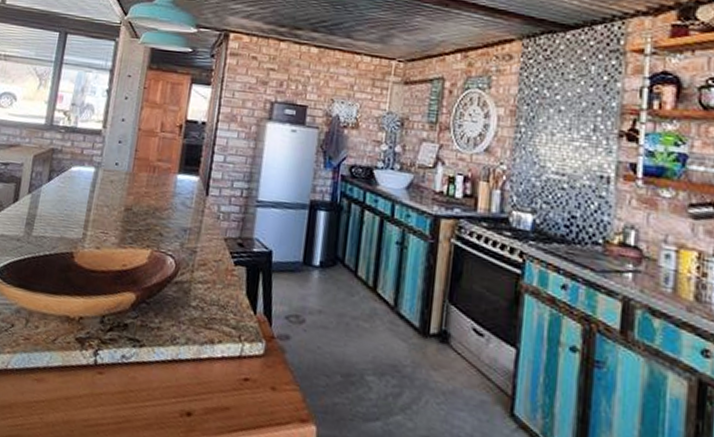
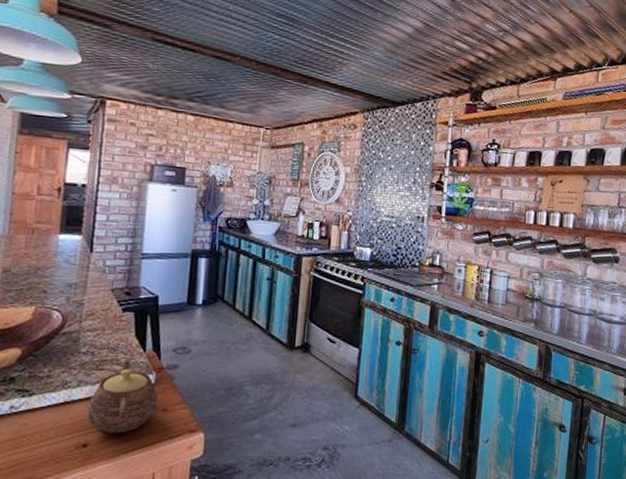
teapot: none [192,321,268,408] -> present [86,360,159,433]

